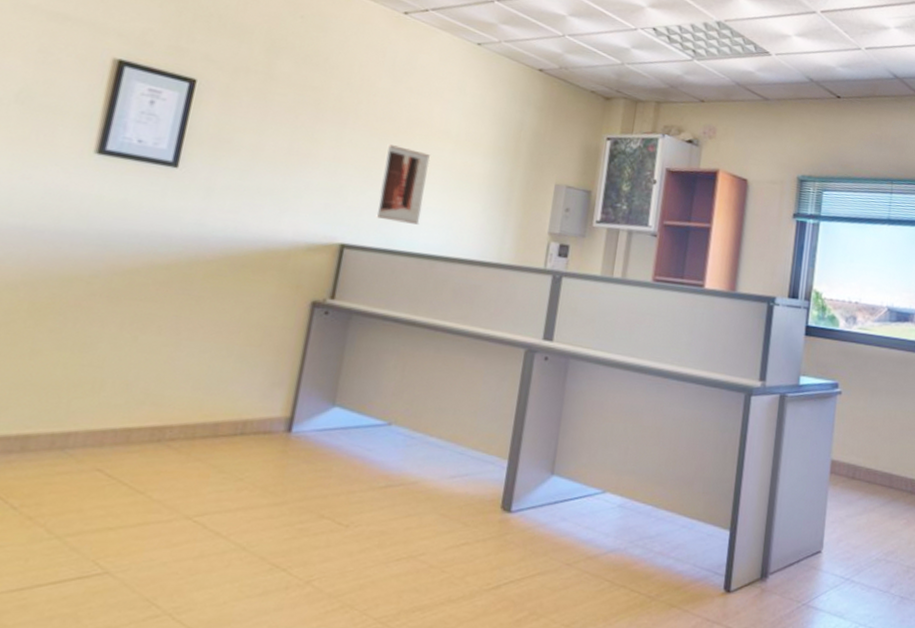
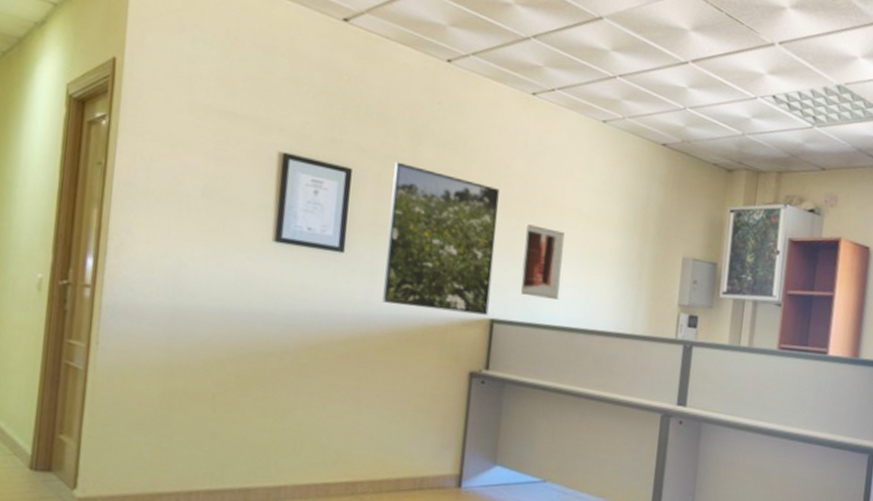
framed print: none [217,74,361,240] -> present [382,161,500,315]

